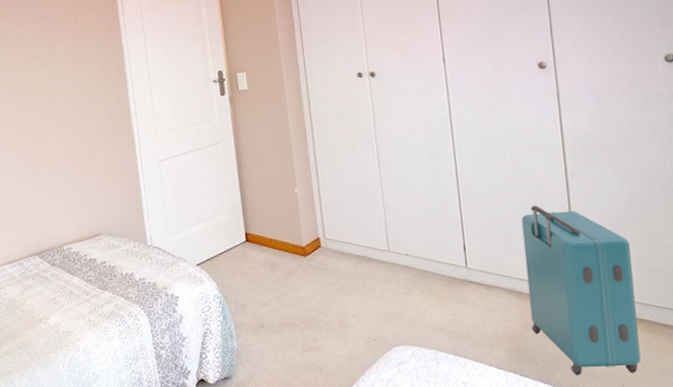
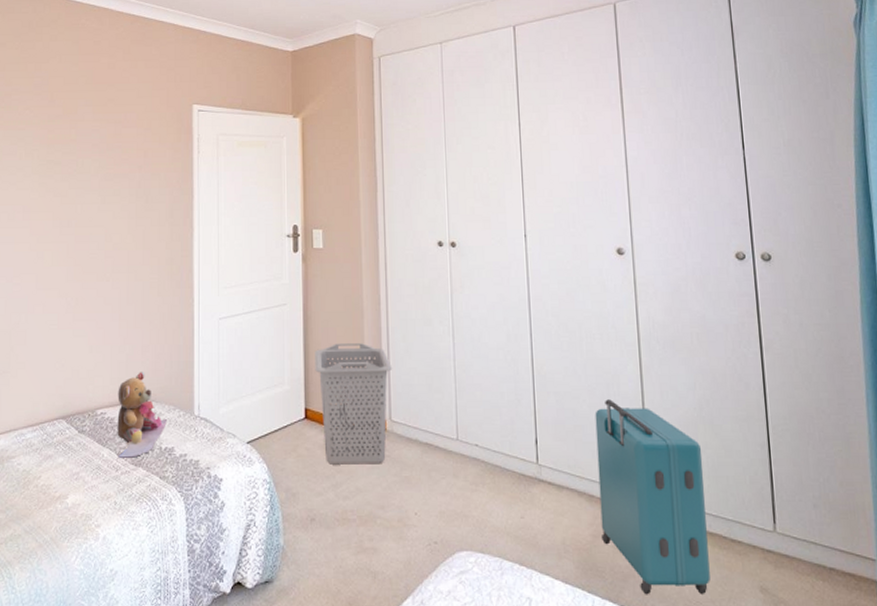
teddy bear: none [79,210,125,284] -> present [117,370,167,458]
laundry basket: none [249,172,323,279] -> present [315,343,392,465]

